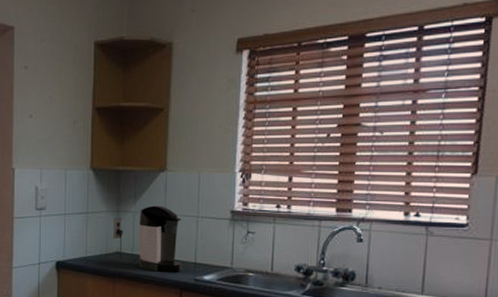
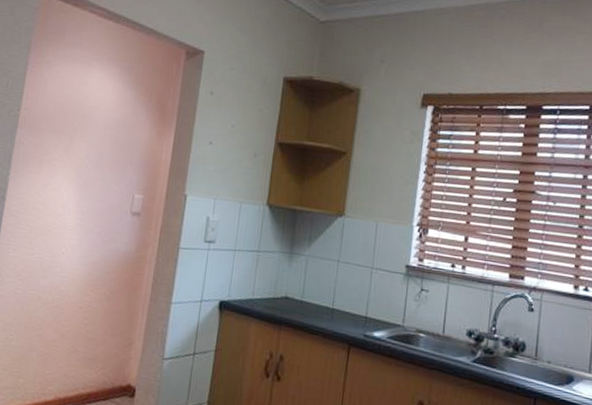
coffee maker: present [112,205,182,272] -> none [282,251,355,326]

